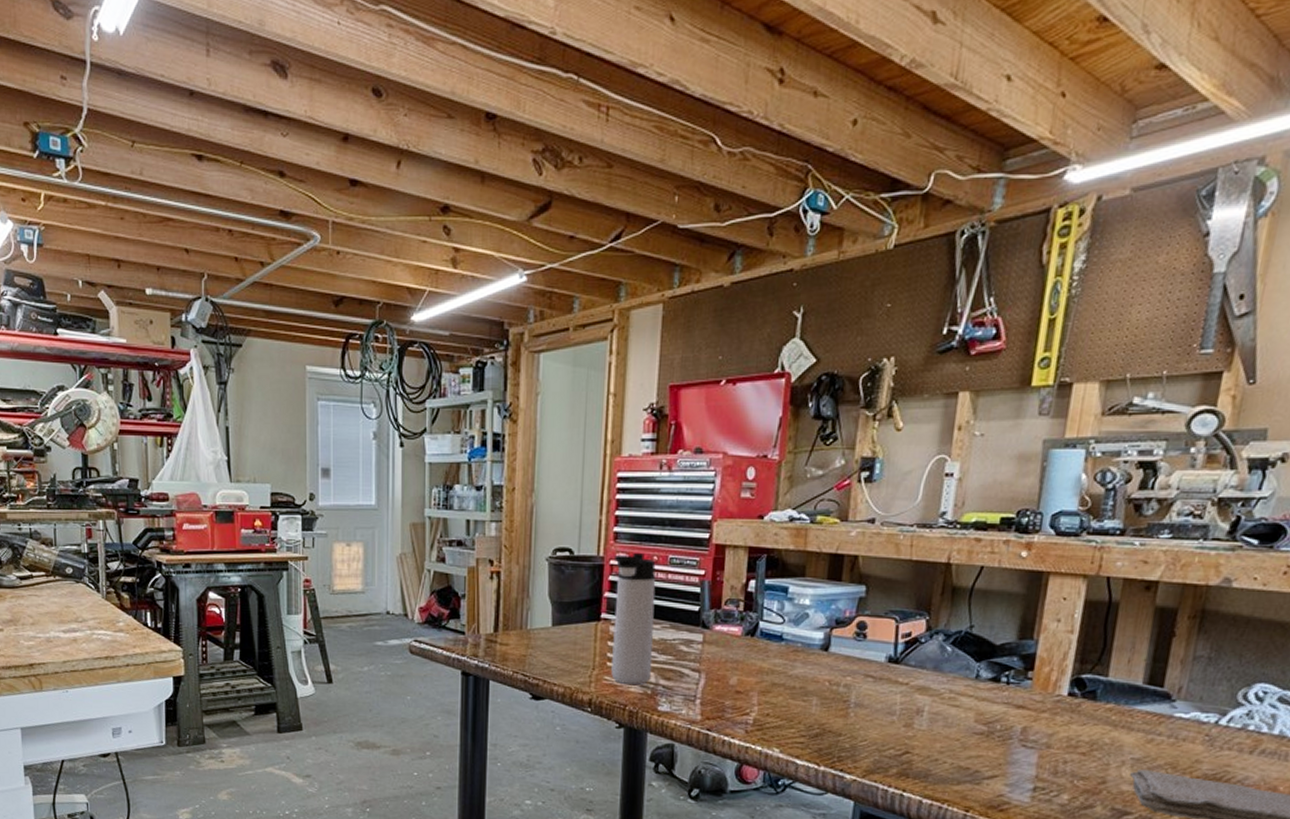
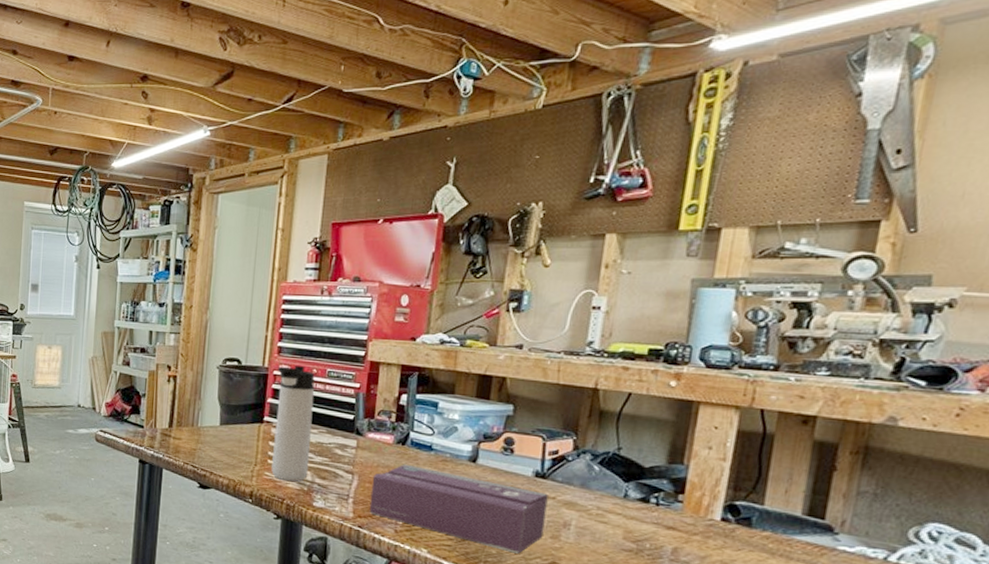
tissue box: none [717,657,902,746] -> present [369,464,548,554]

